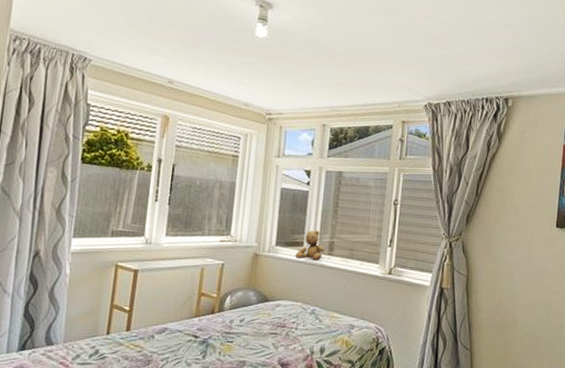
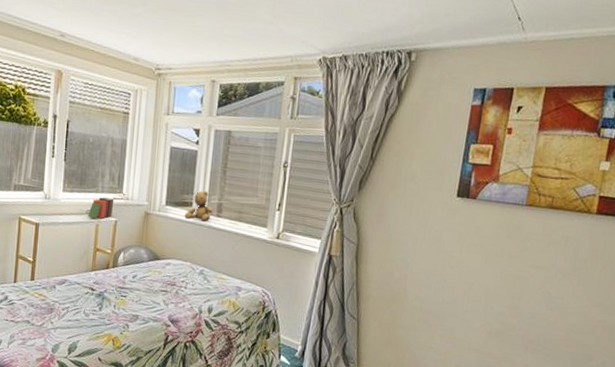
books: none [192,240,222,262] -> present [88,197,114,219]

